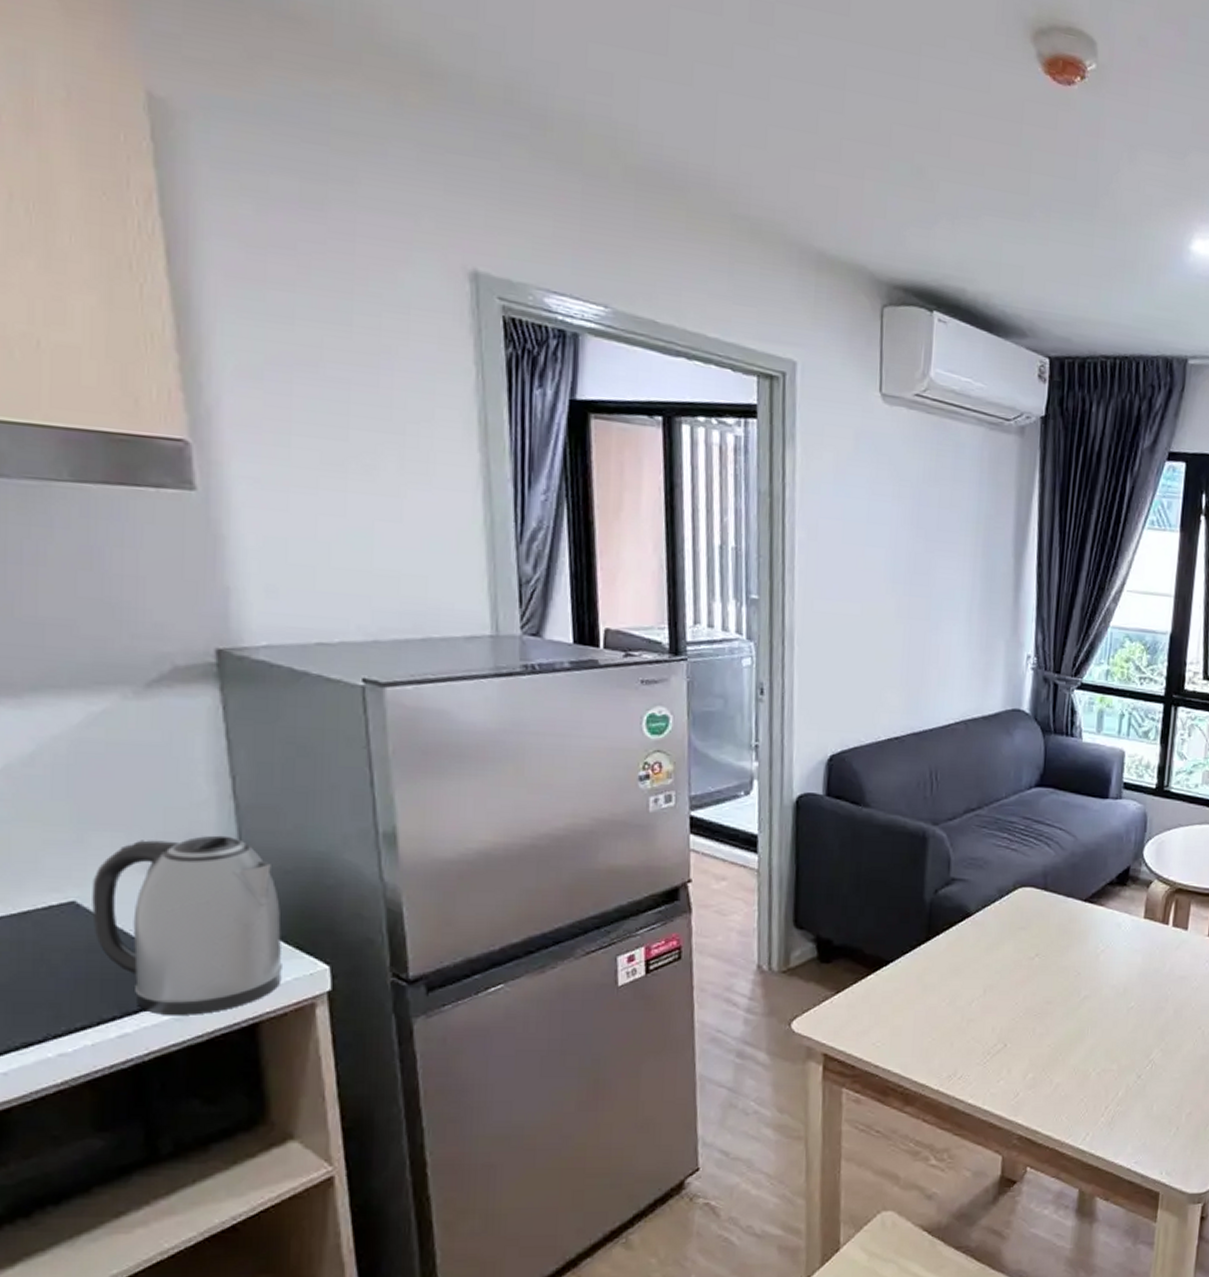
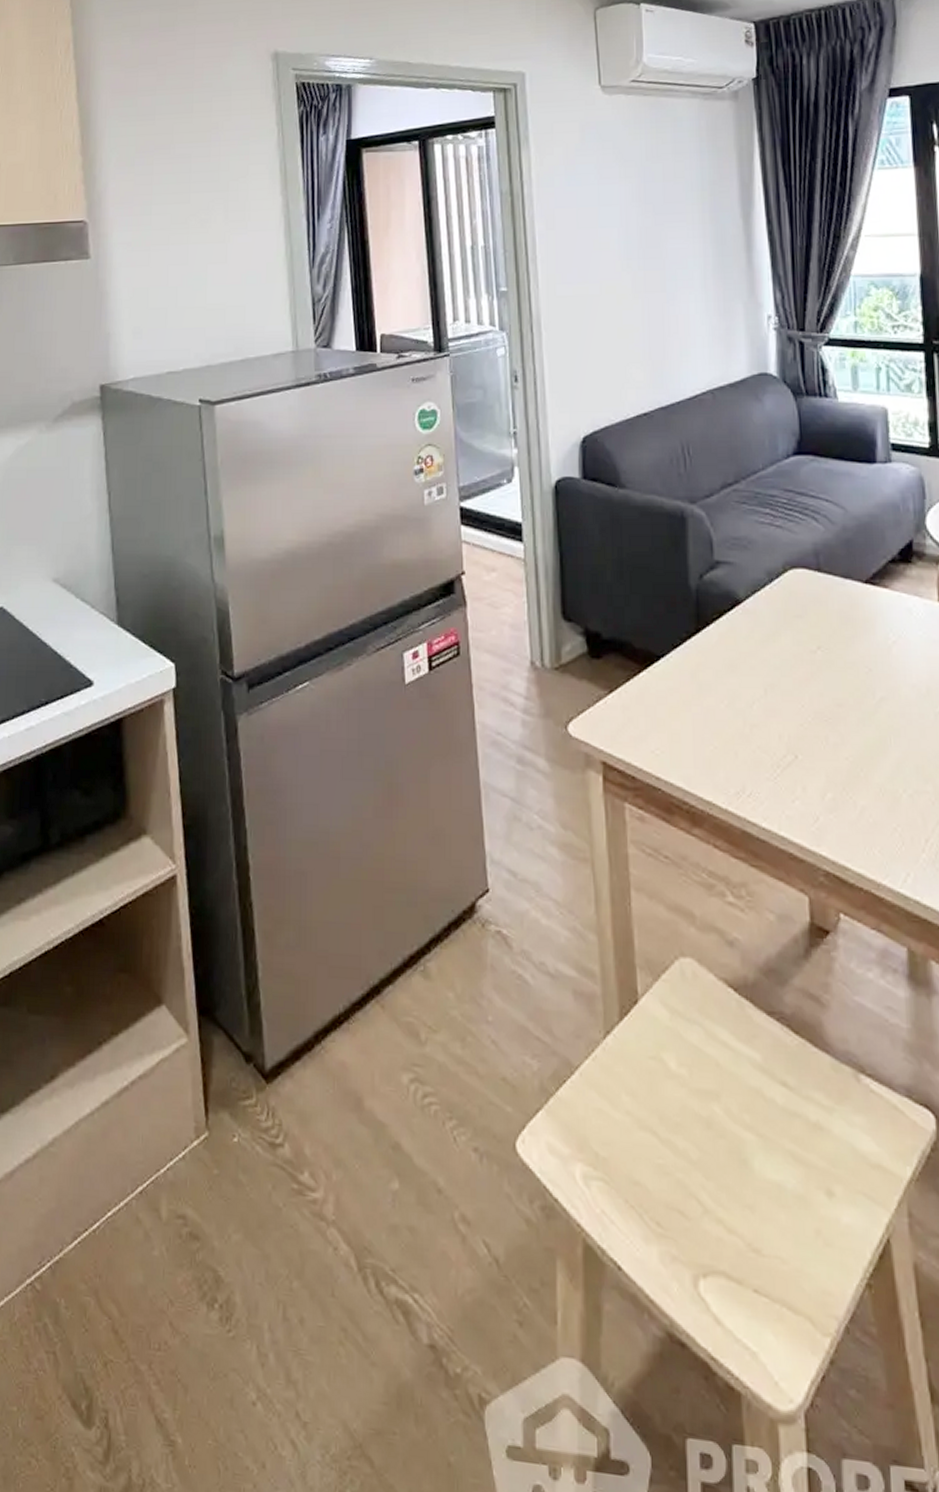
kettle: present [92,835,282,1015] -> none [13,545,140,710]

